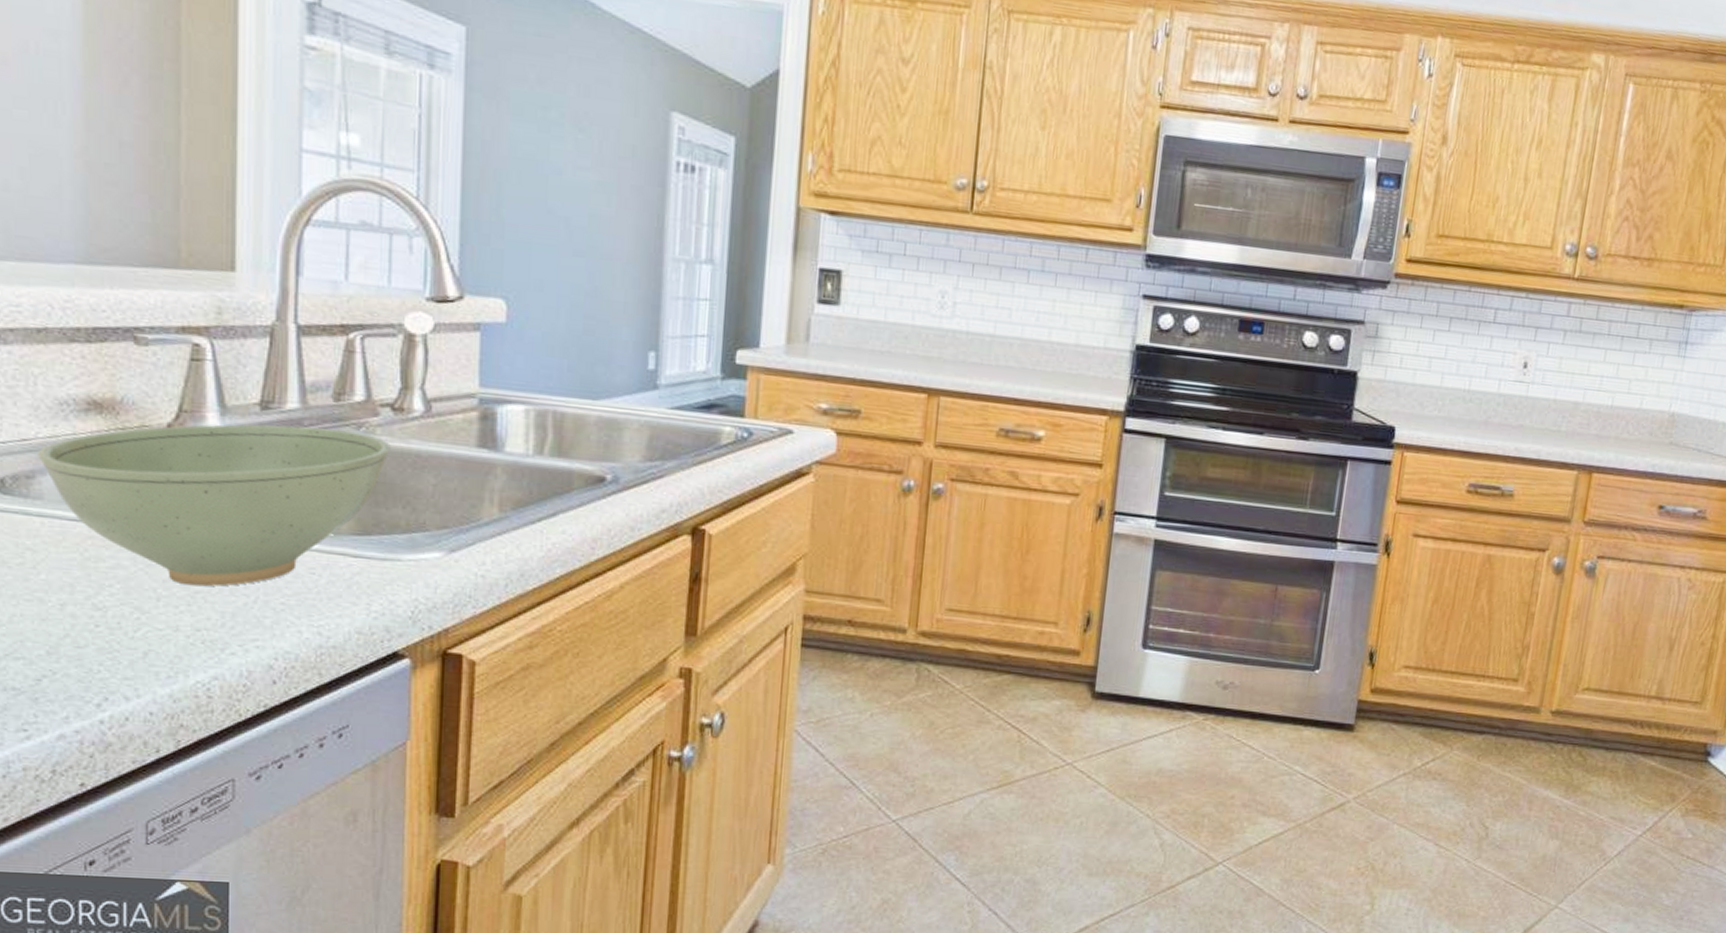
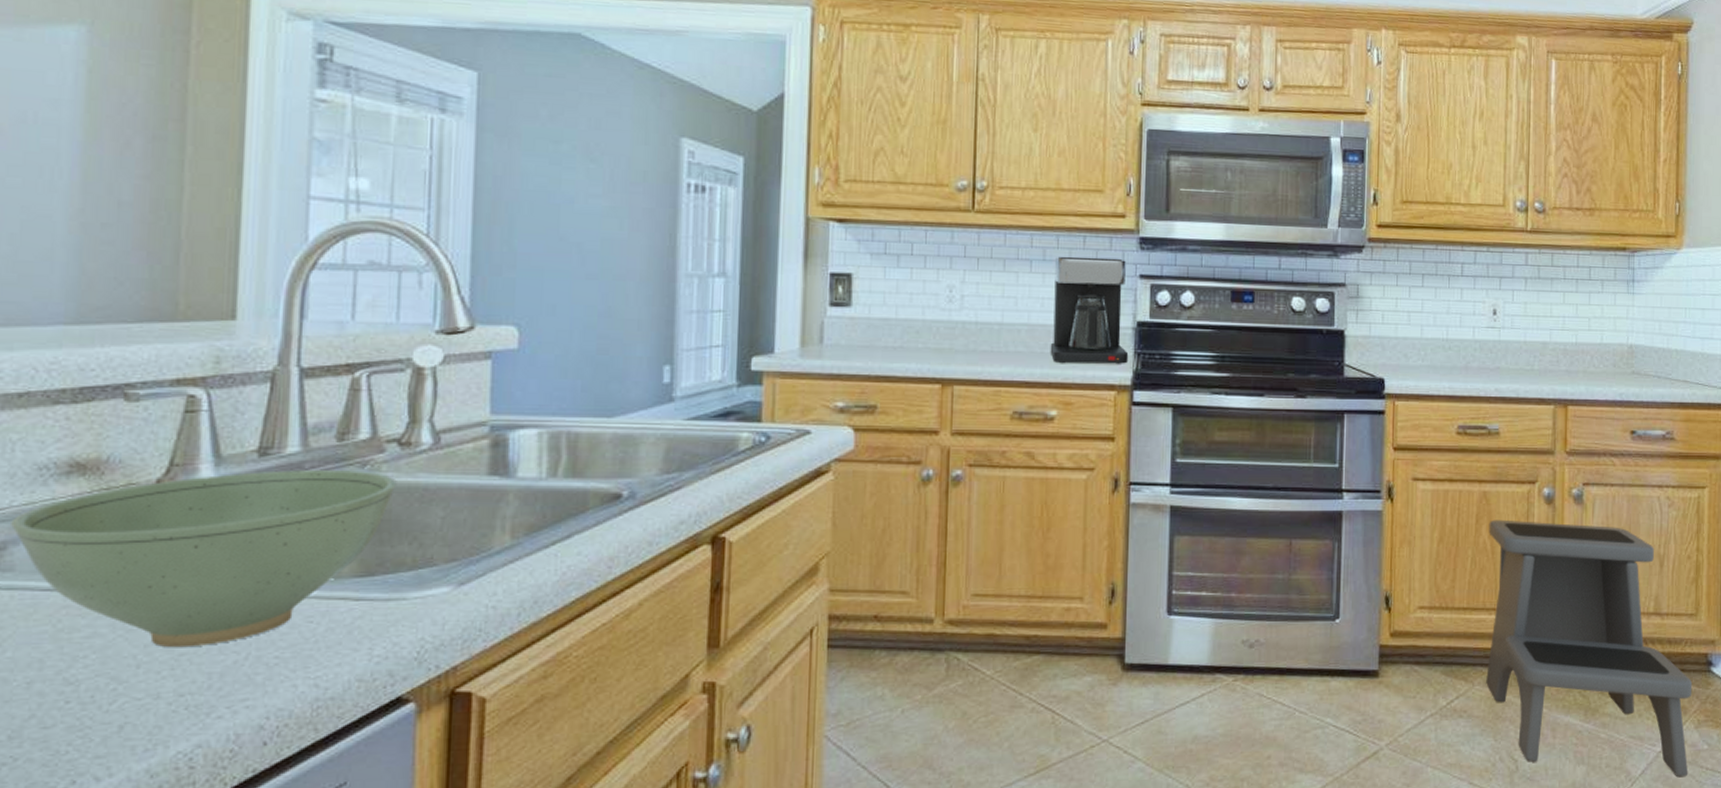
coffee maker: none [1041,268,1129,390] -> present [1050,256,1129,365]
step stool: none [1465,585,1686,863] -> present [1486,519,1693,778]

